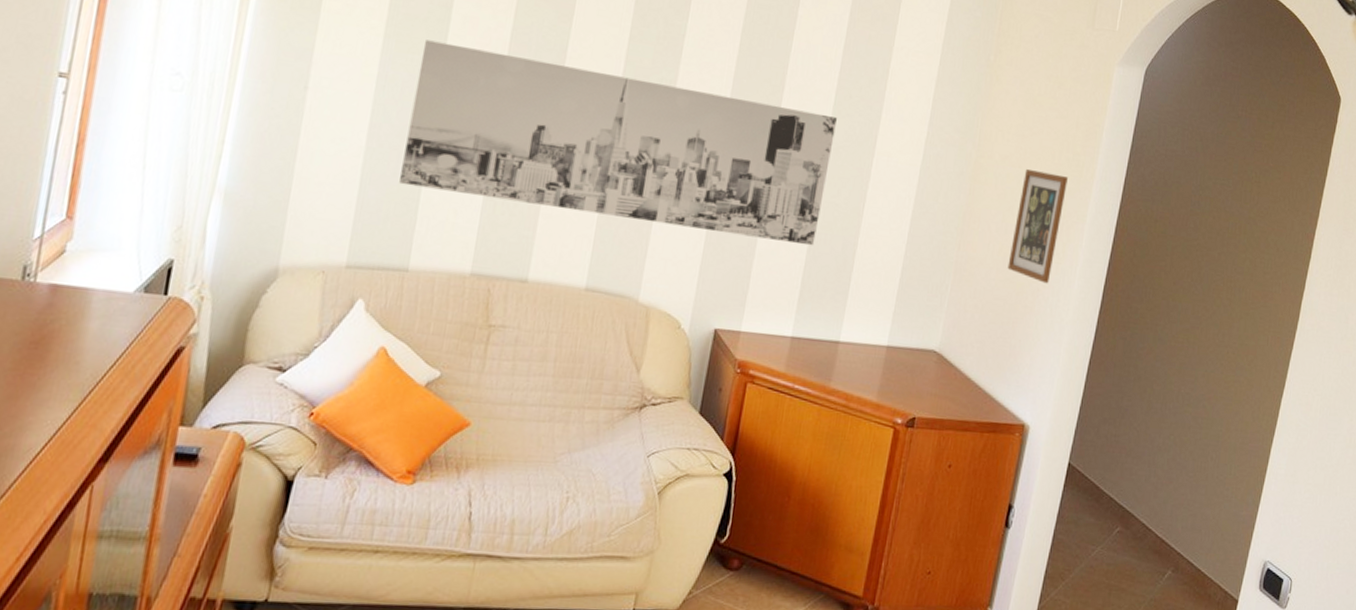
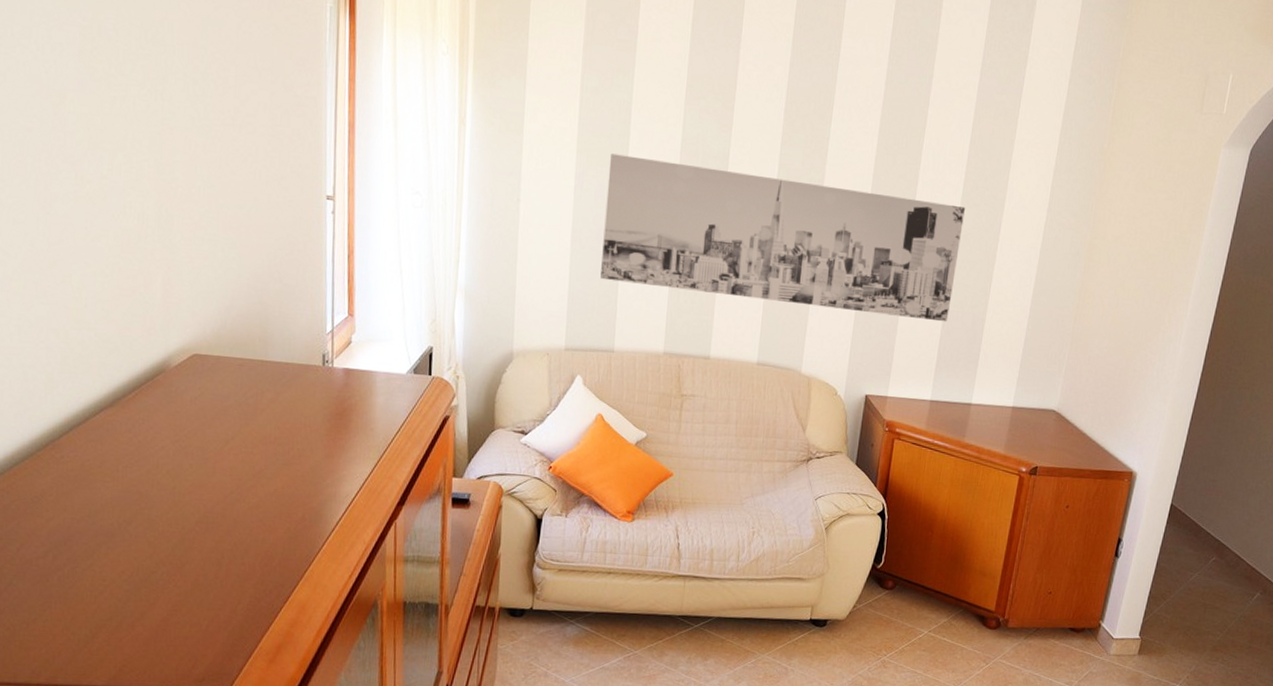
picture frame: present [1007,169,1068,284] -> none [1118,248,1175,351]

